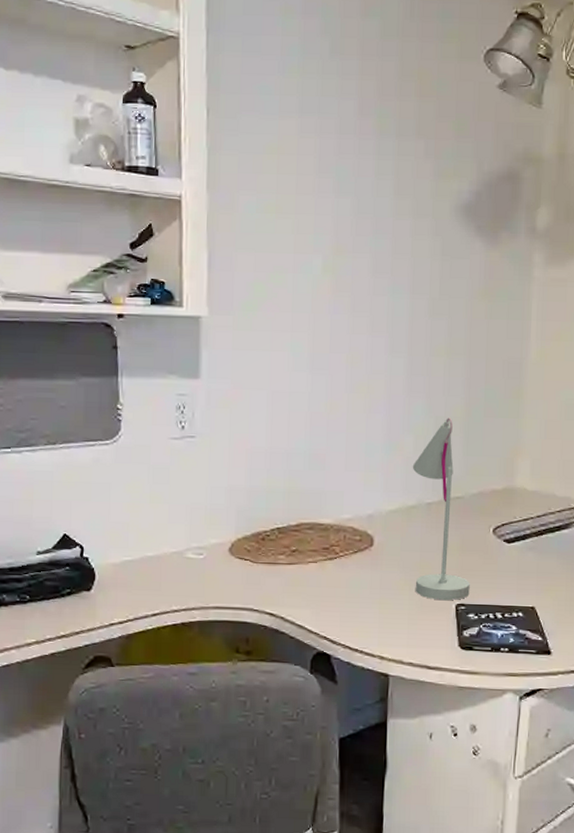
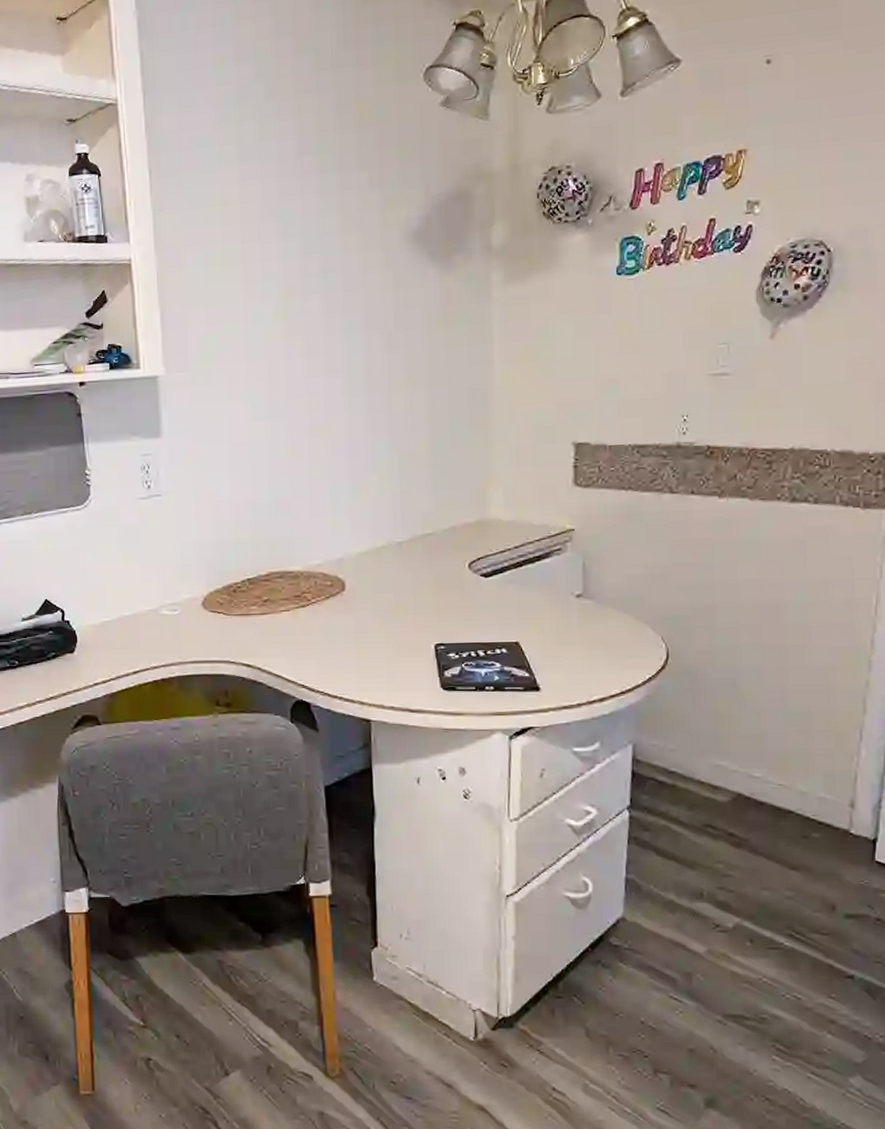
desk lamp: present [412,417,470,601] -> none [379,453,448,642]

